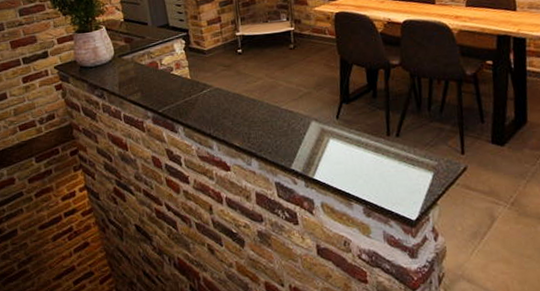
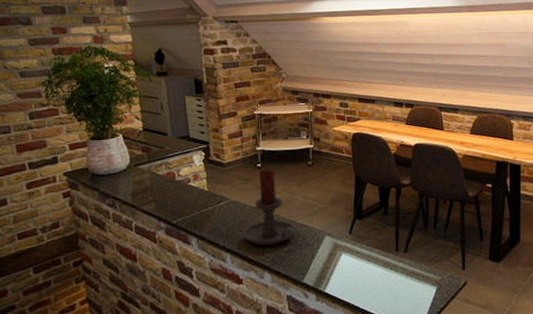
candle holder: none [227,53,285,133] -> present [243,168,299,246]

